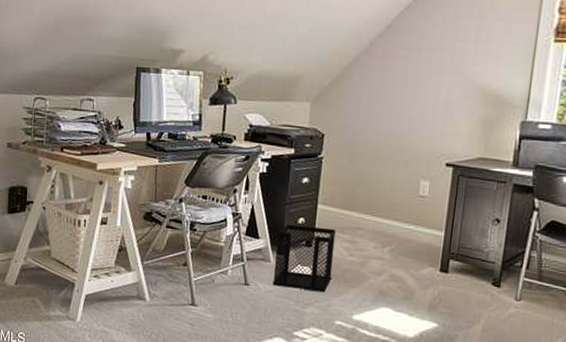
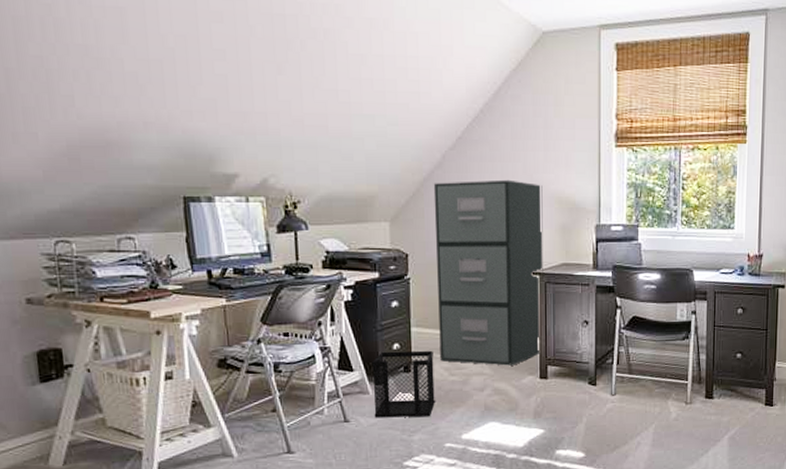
filing cabinet: none [342,68,469,255] -> present [433,179,543,366]

